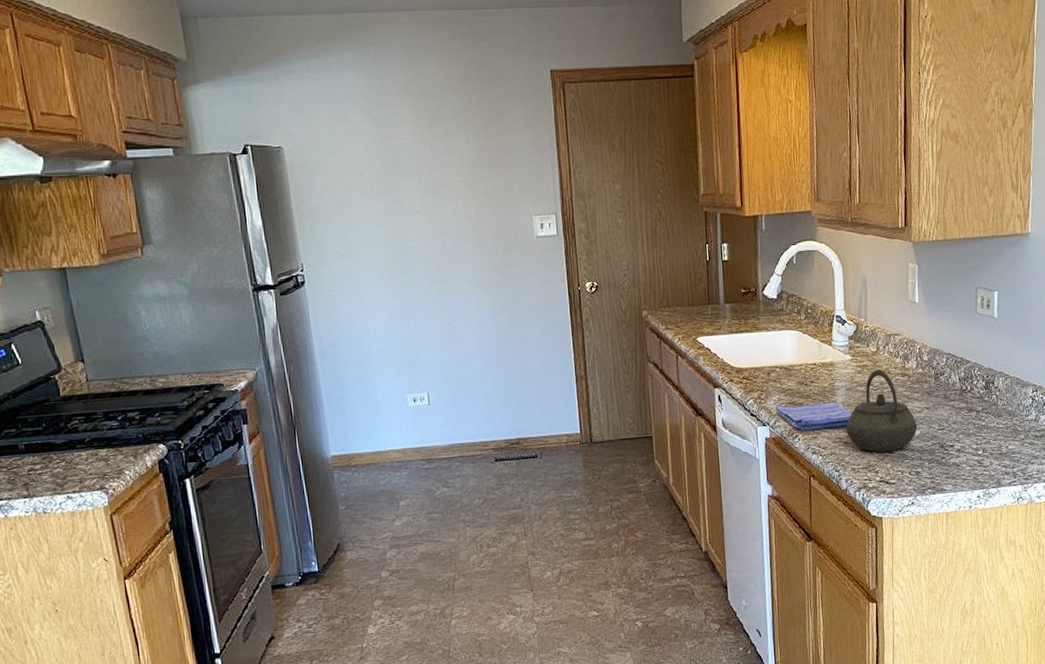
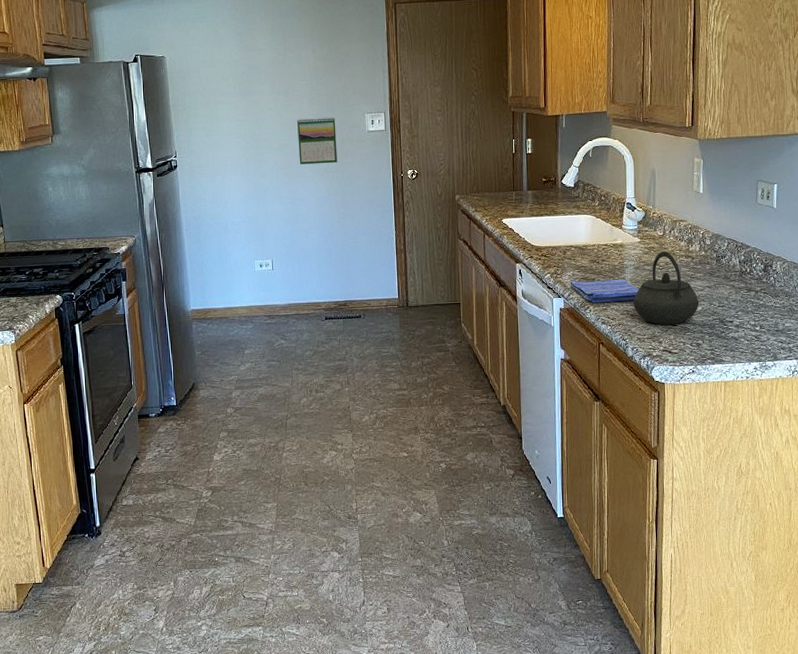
calendar: none [451,219,502,278] -> present [297,116,338,165]

